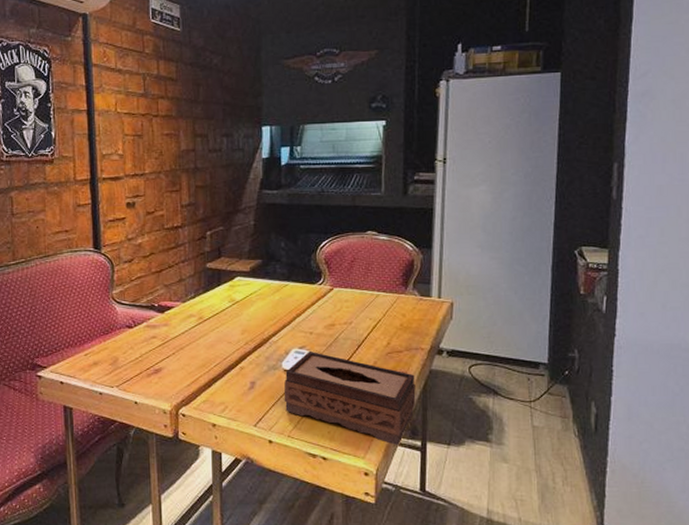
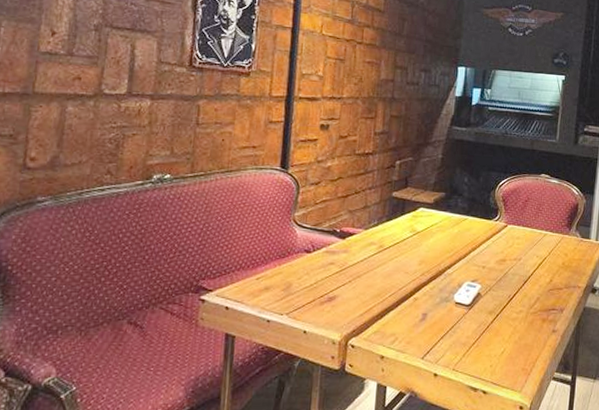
tissue box: present [284,350,416,446] -> none [452,284,571,380]

